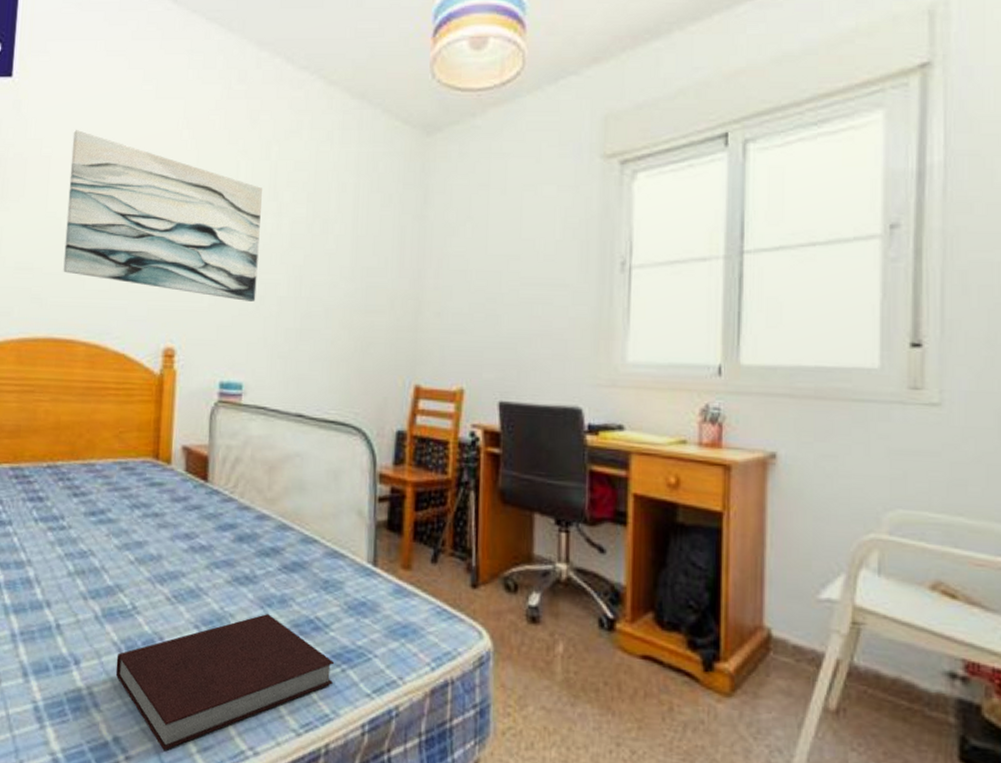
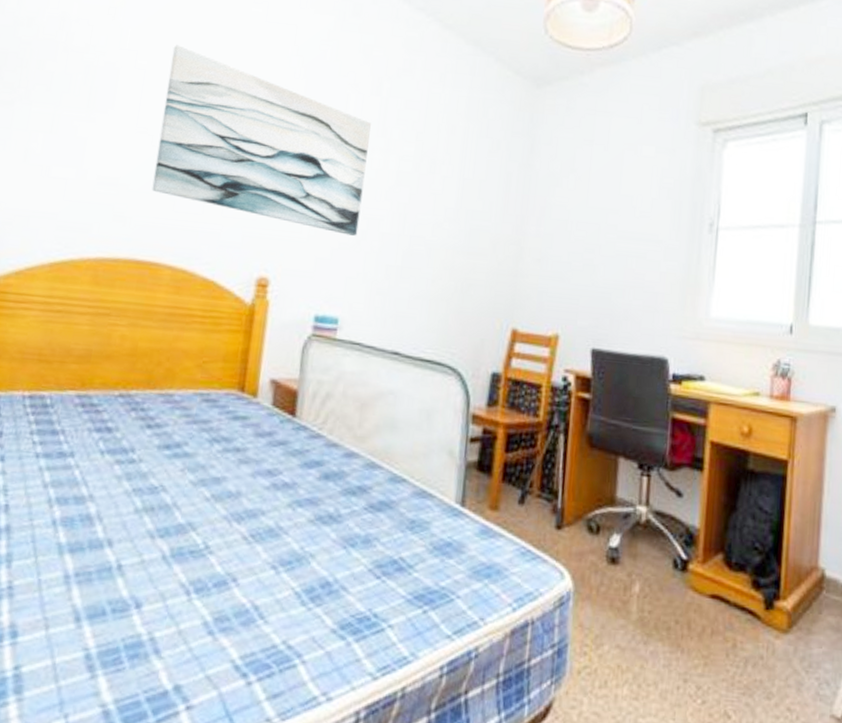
notebook: present [115,614,335,750] -> none [181,554,417,698]

